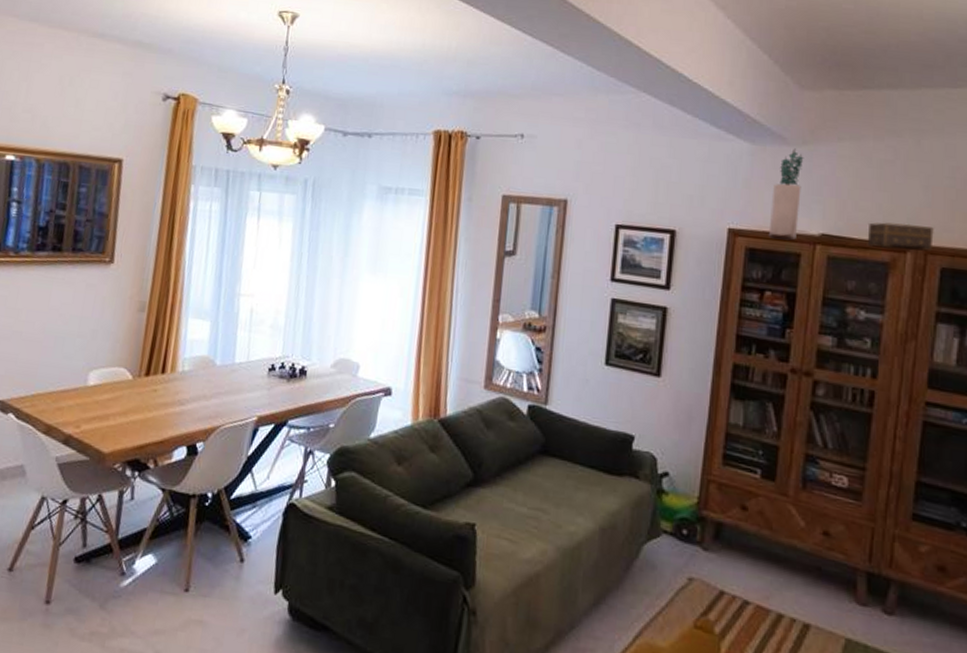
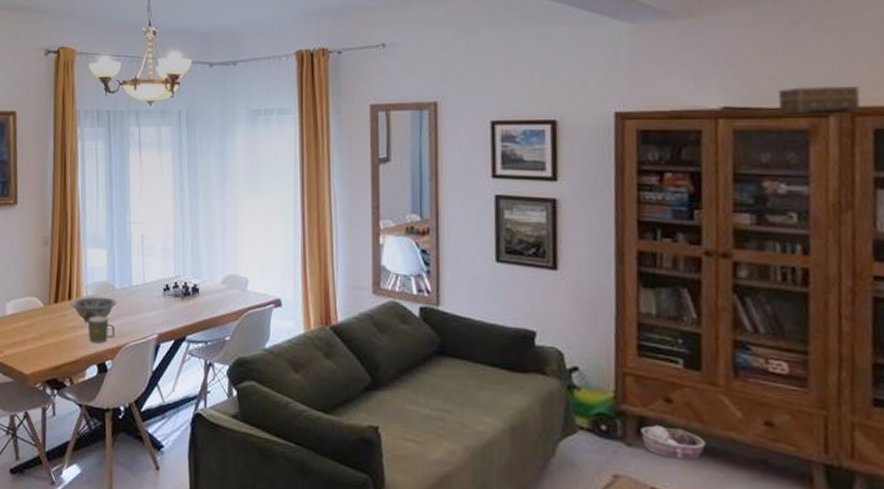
bowl: none [163,371,216,400] -> present [70,296,117,322]
mug: none [180,393,211,424] -> present [87,316,116,344]
decorative basket: none [717,531,772,565] -> present [641,425,706,460]
vase: present [768,148,804,241] -> none [660,22,695,118]

